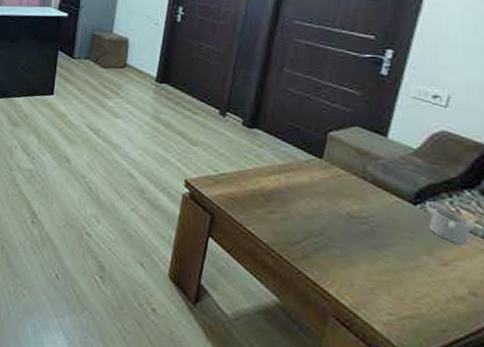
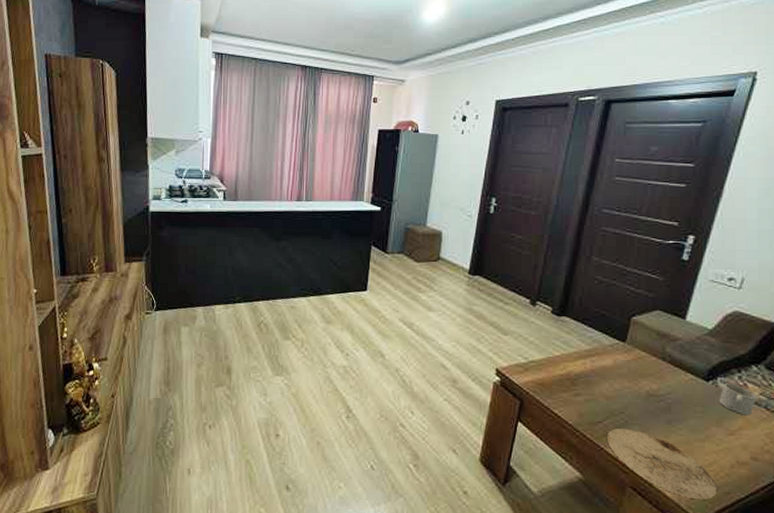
plate: none [304,250,432,337] -> present [606,428,717,500]

